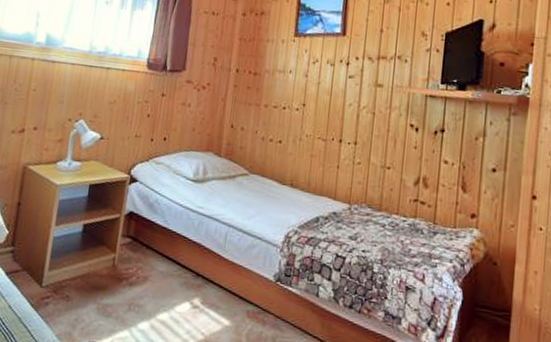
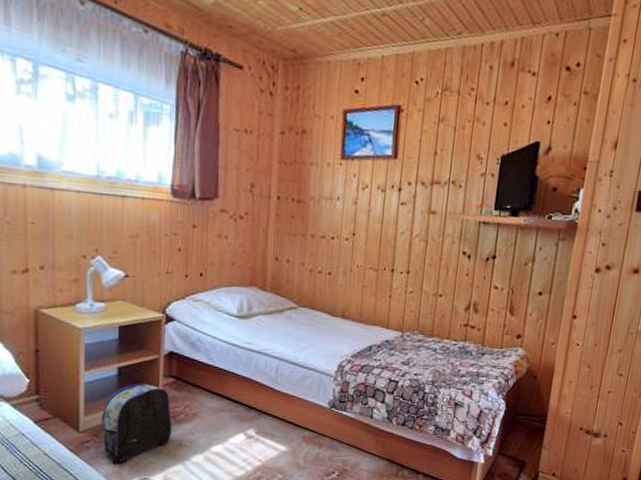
backpack: none [60,241,126,325] -> present [101,383,172,465]

